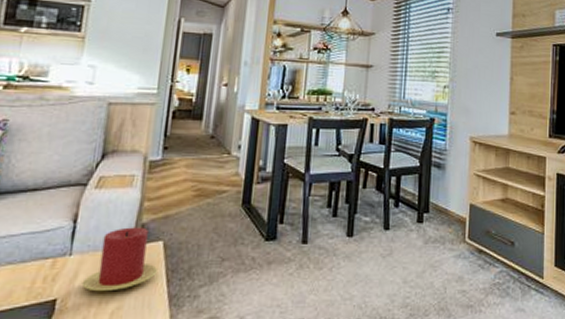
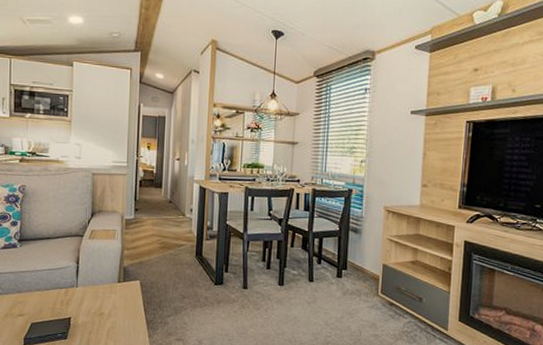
candle: present [82,227,157,292] -> none [86,269,137,315]

